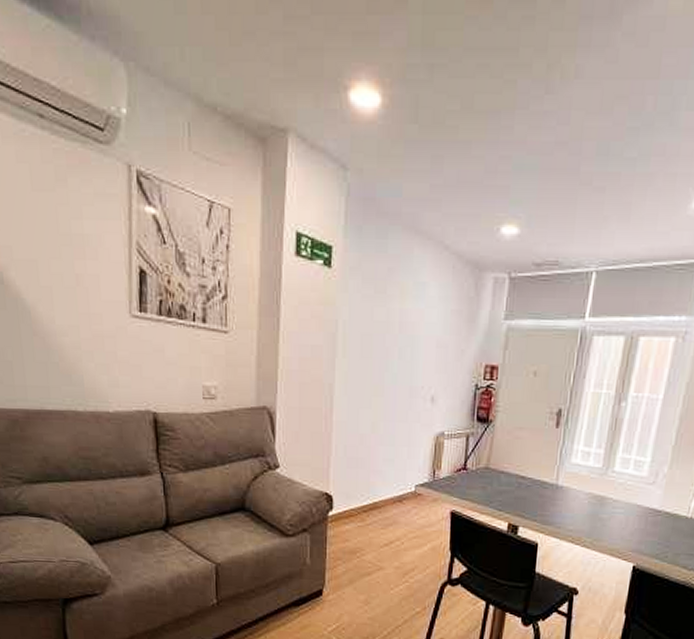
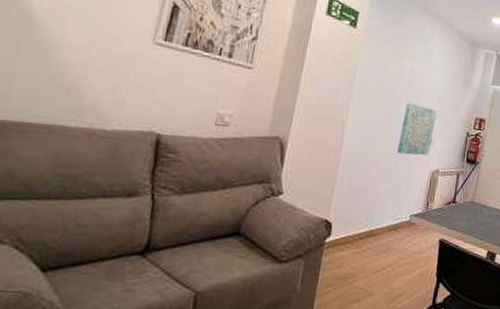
wall art: none [394,354,437,417] -> present [397,102,437,155]

